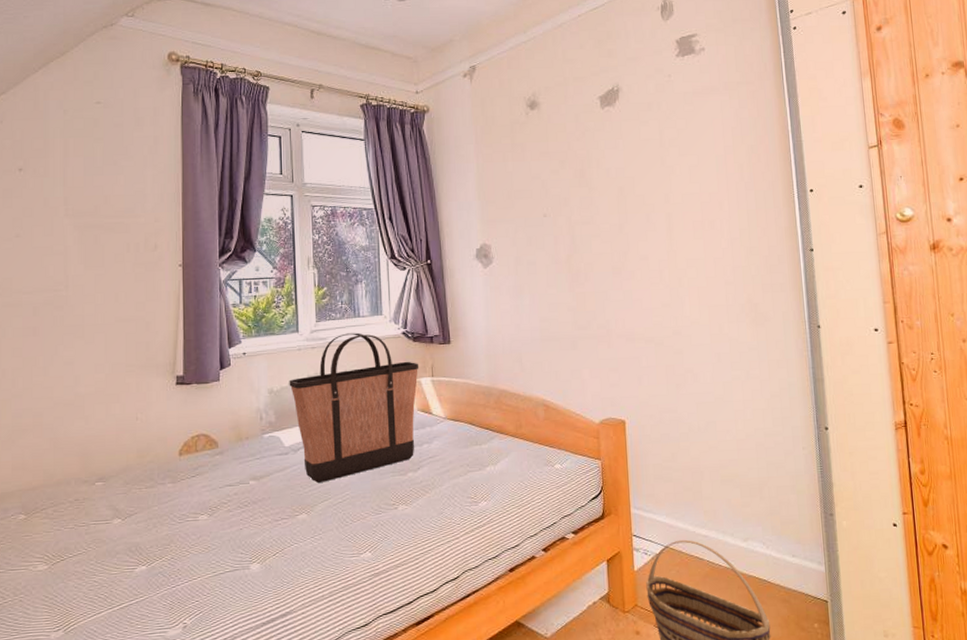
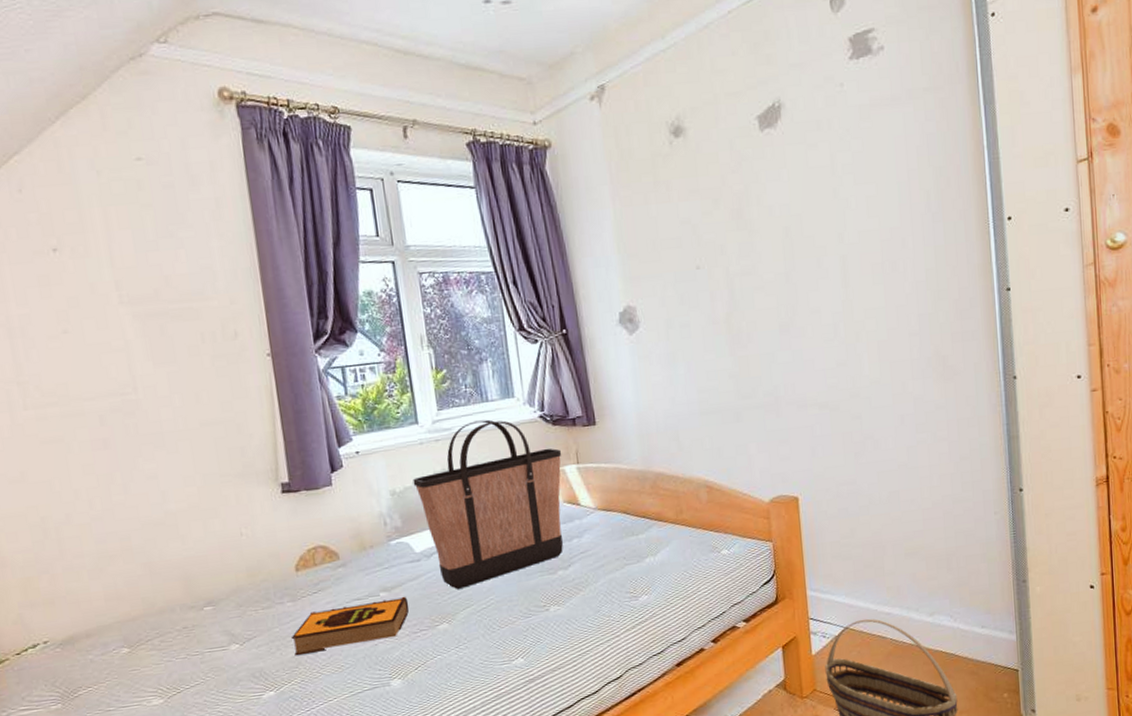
hardback book: none [167,485,274,534] -> present [290,596,409,656]

